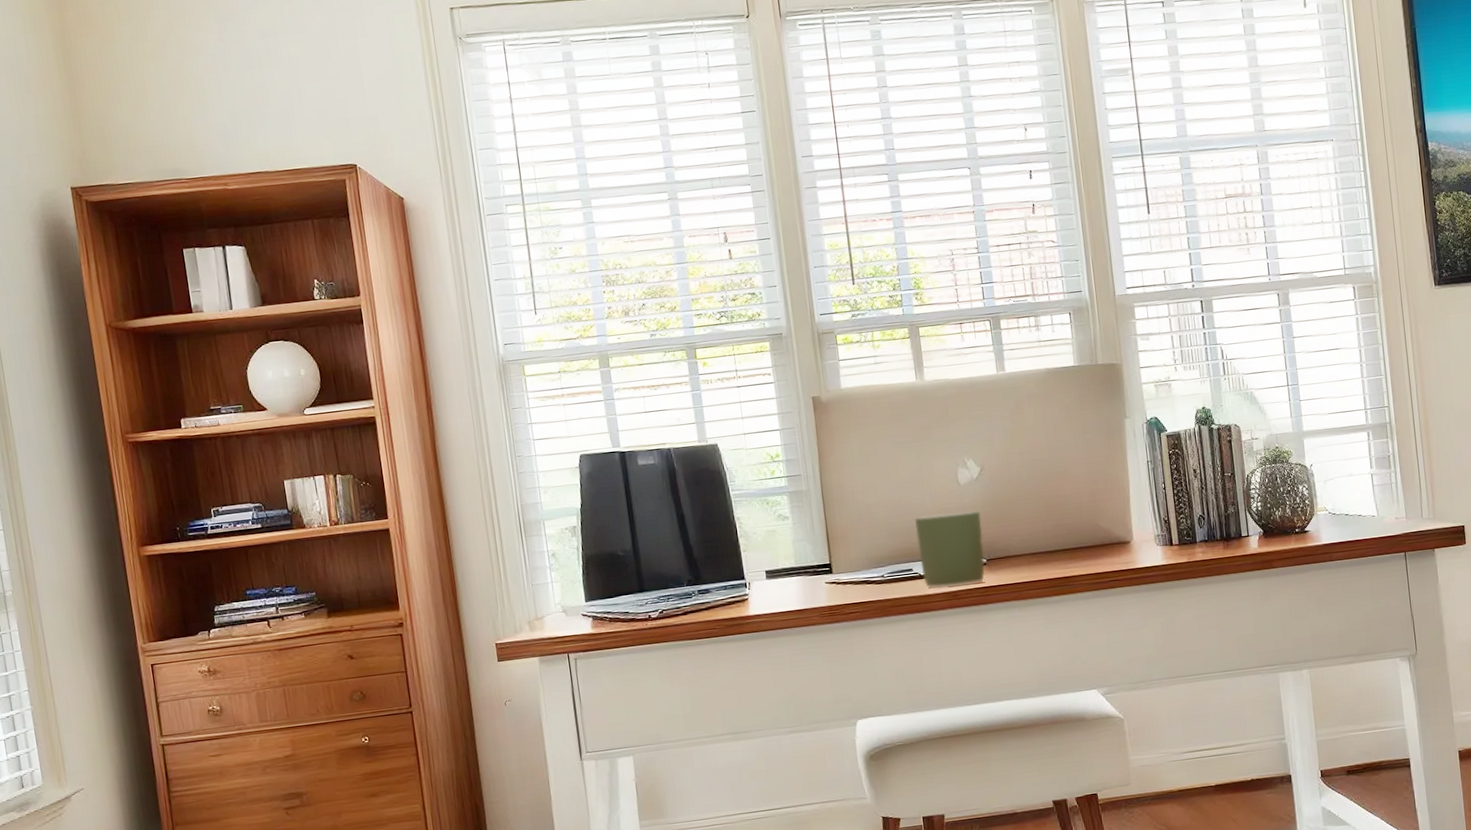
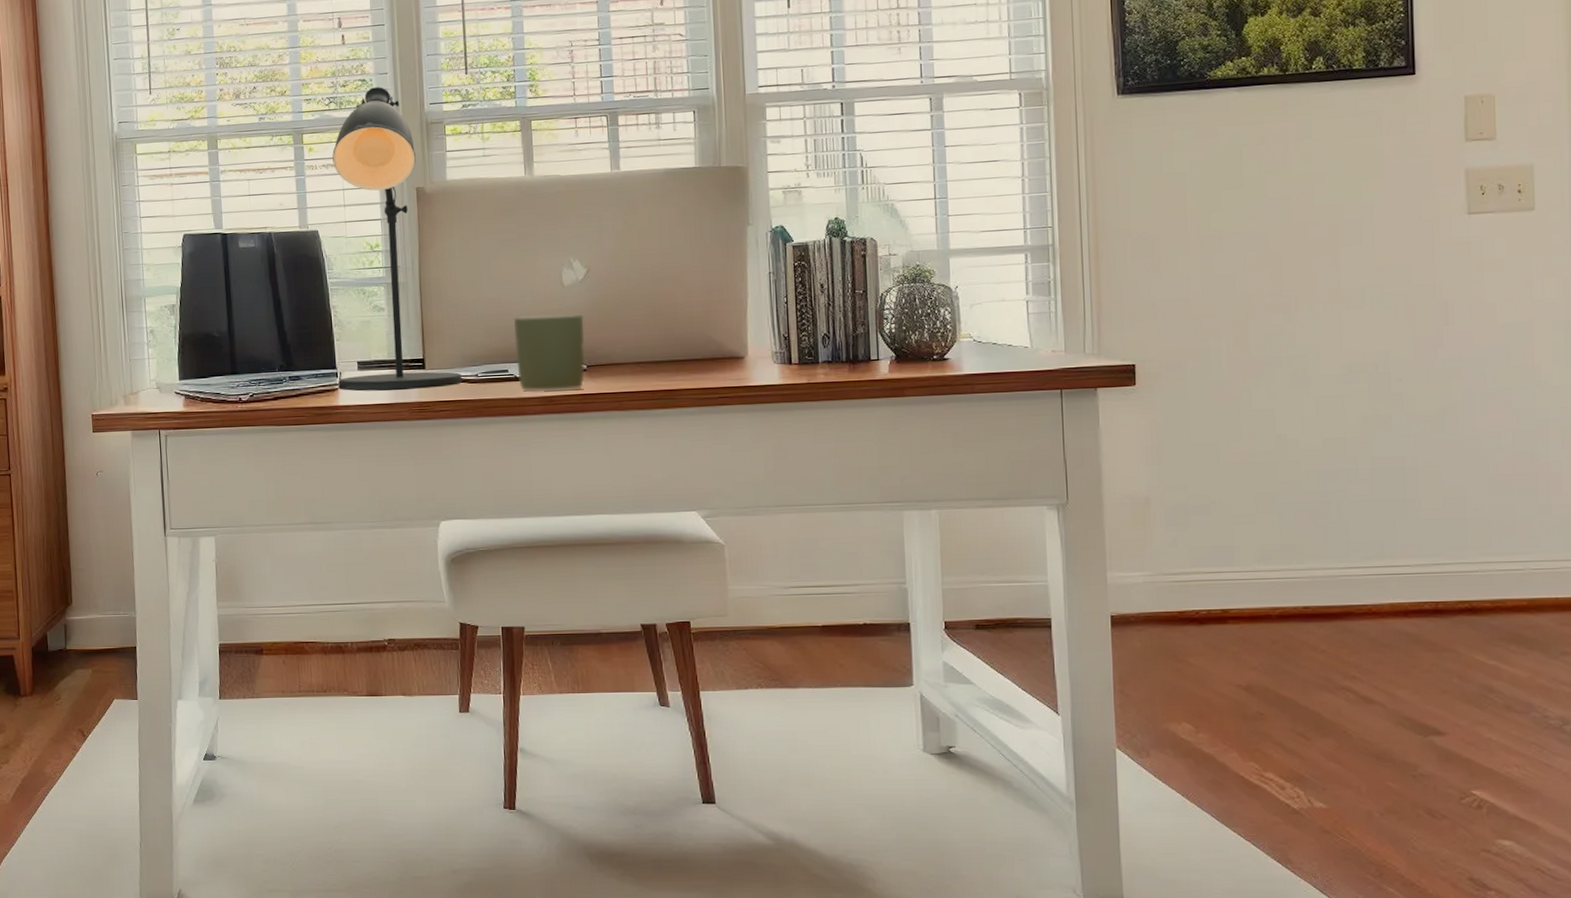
desk lamp: none [727,299,869,601] -> present [332,87,463,392]

